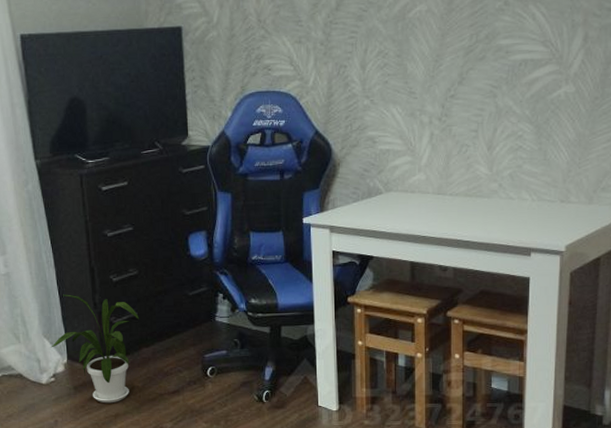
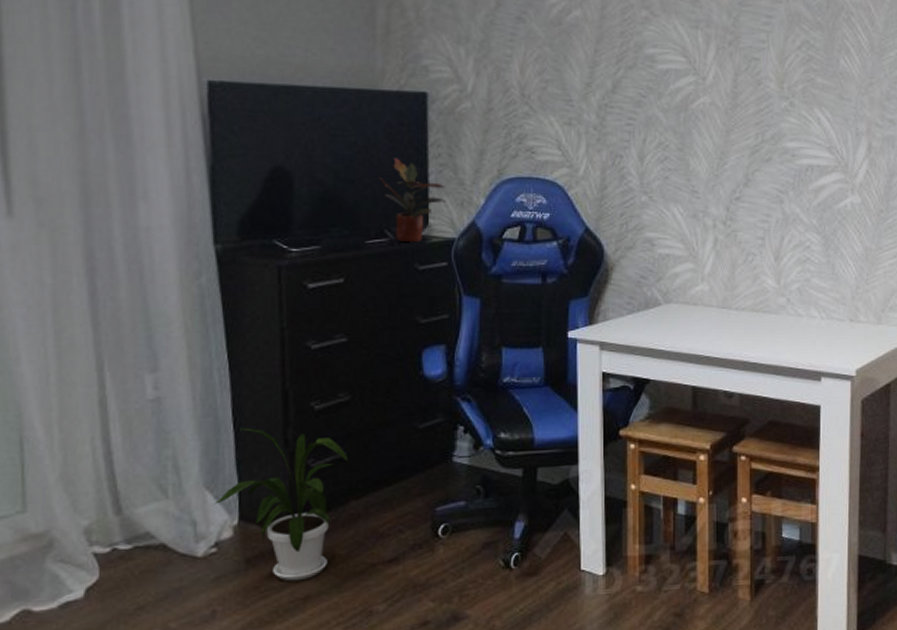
potted plant: none [148,83,200,152] -> present [379,158,446,243]

